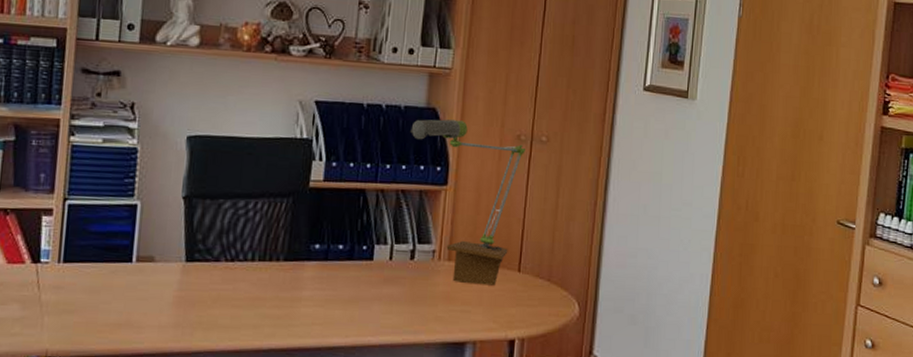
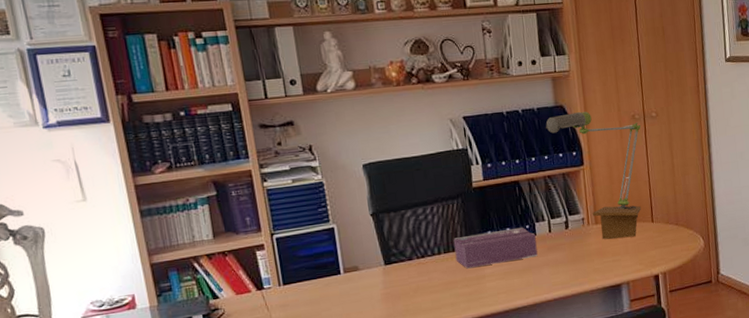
tissue box: none [270,244,372,287] -> present [453,227,538,269]

